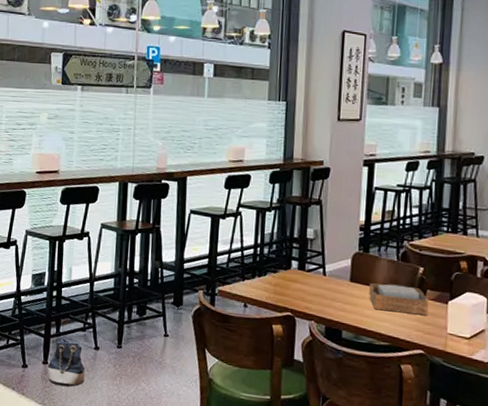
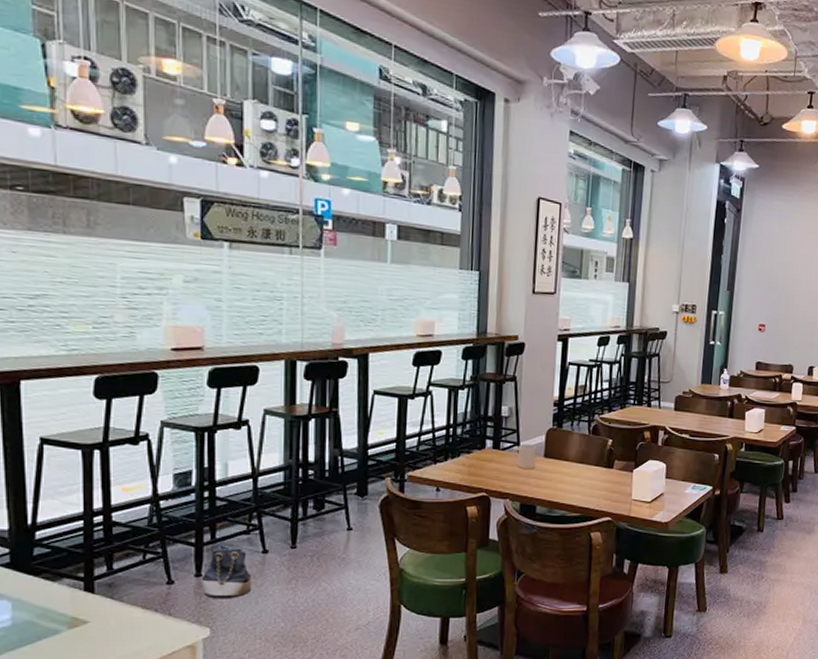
cup: none [317,267,343,293] -> present [512,444,537,469]
napkin holder: present [369,283,429,316] -> none [562,457,617,485]

